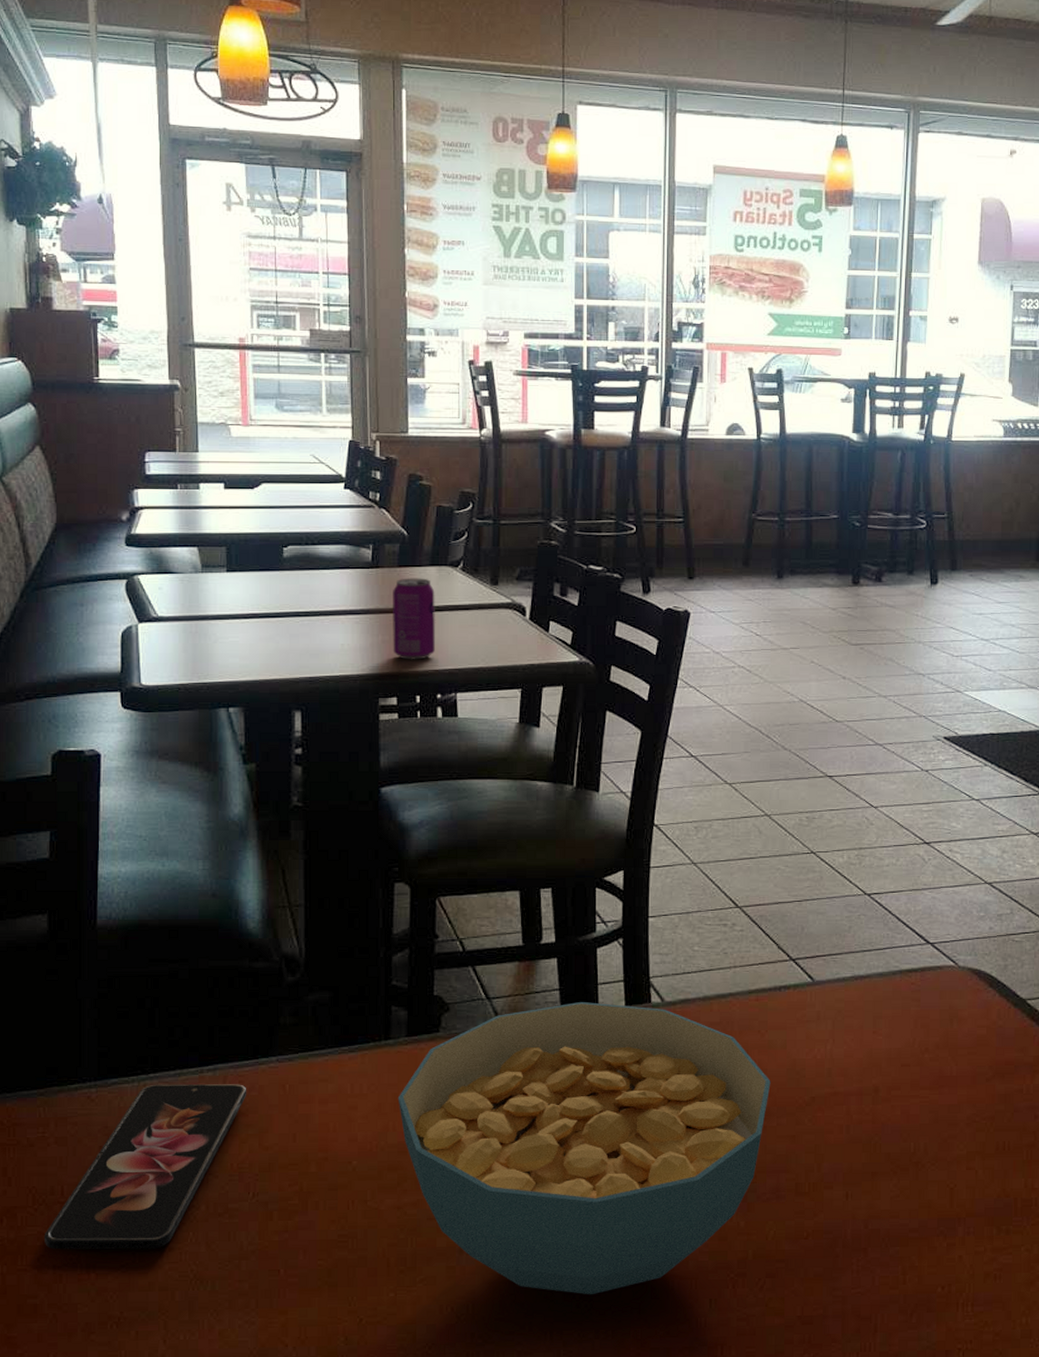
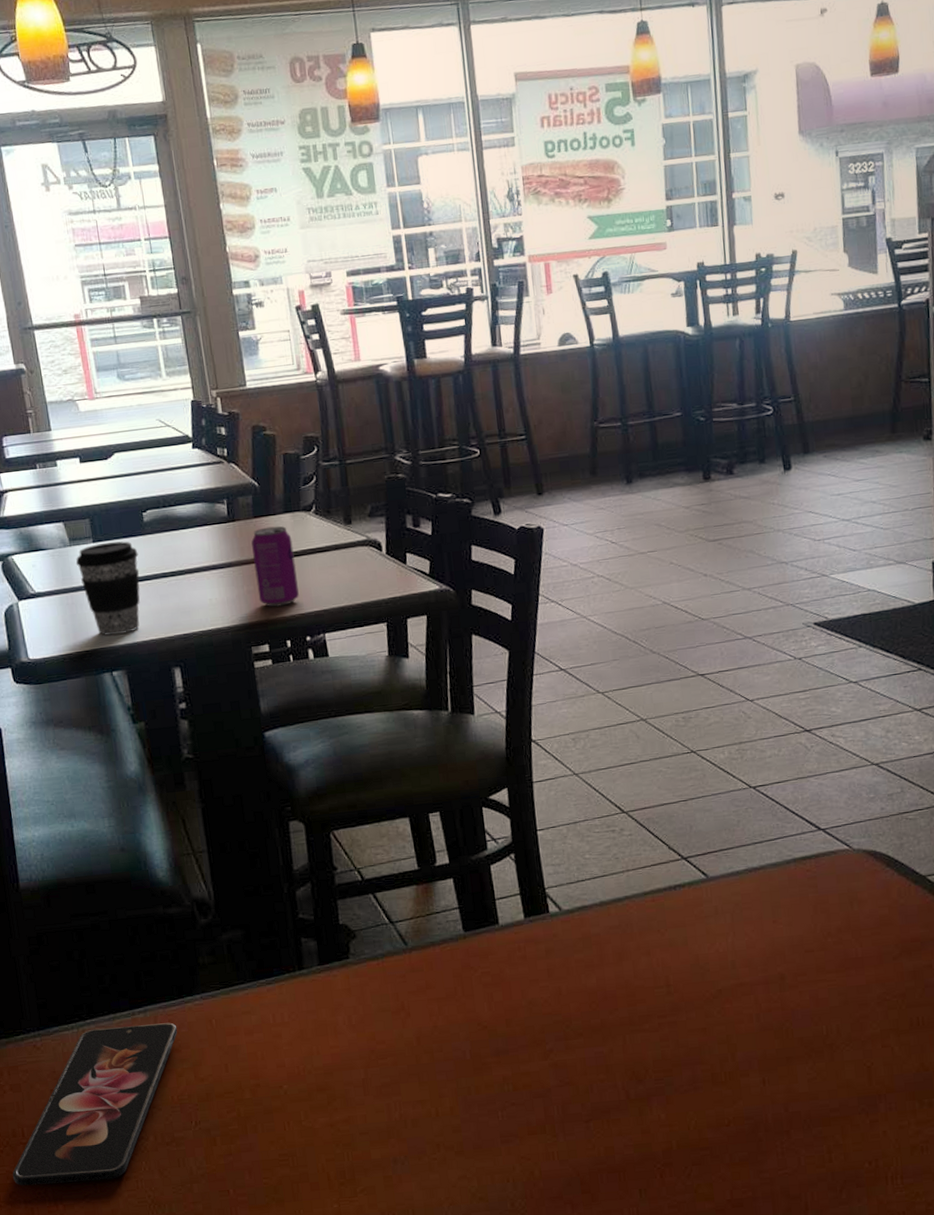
coffee cup: none [205,574,273,670] -> present [76,541,140,636]
cereal bowl: present [397,1002,771,1295] -> none [318,917,676,1194]

